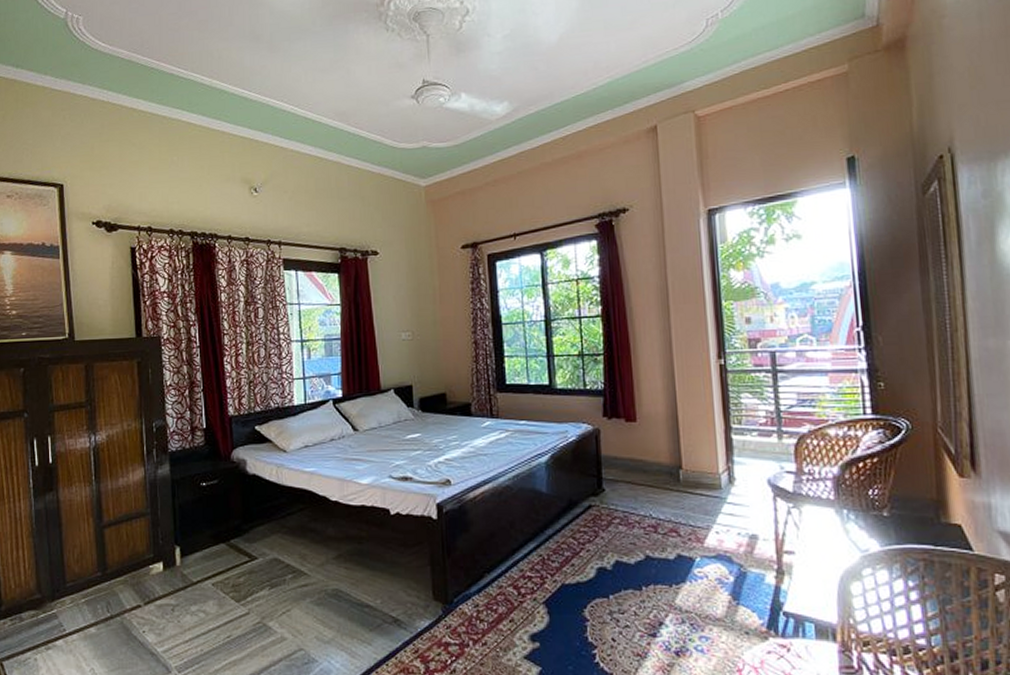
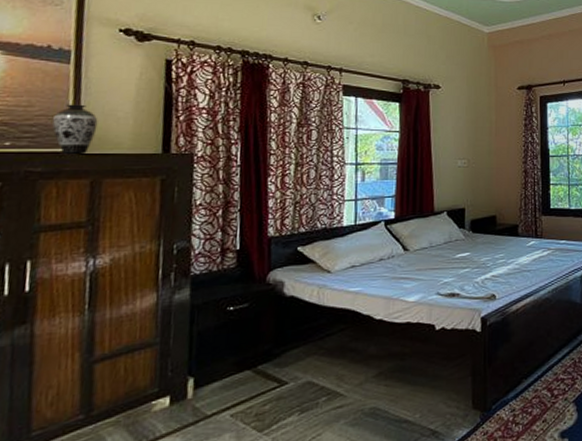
decorative vase: none [52,295,85,342] -> present [51,104,98,155]

